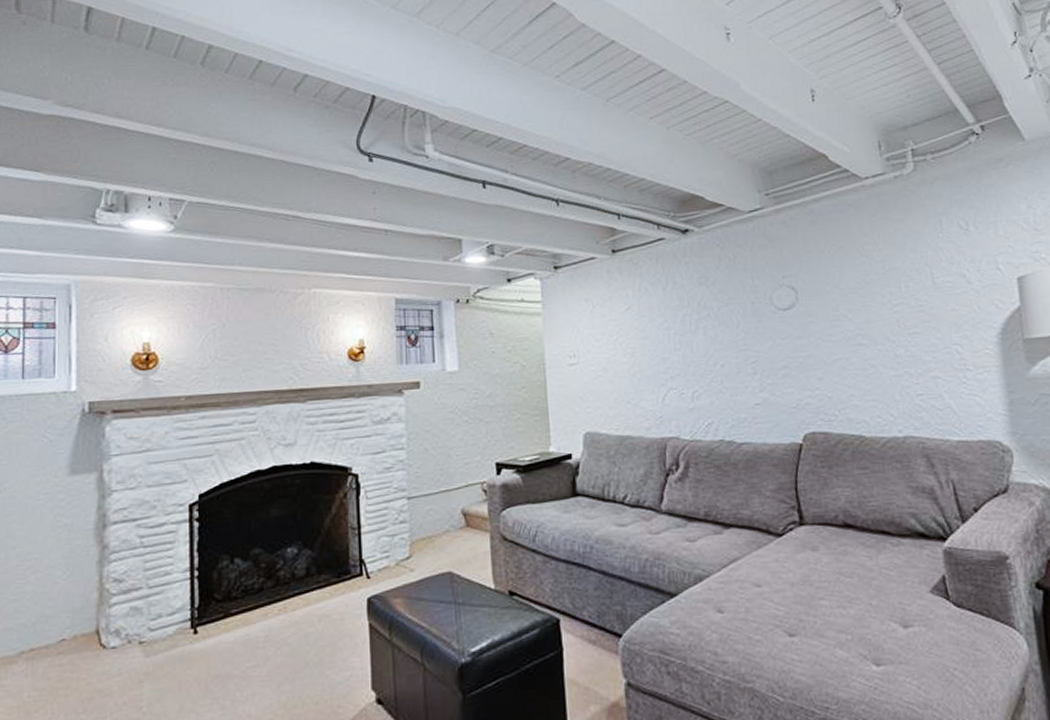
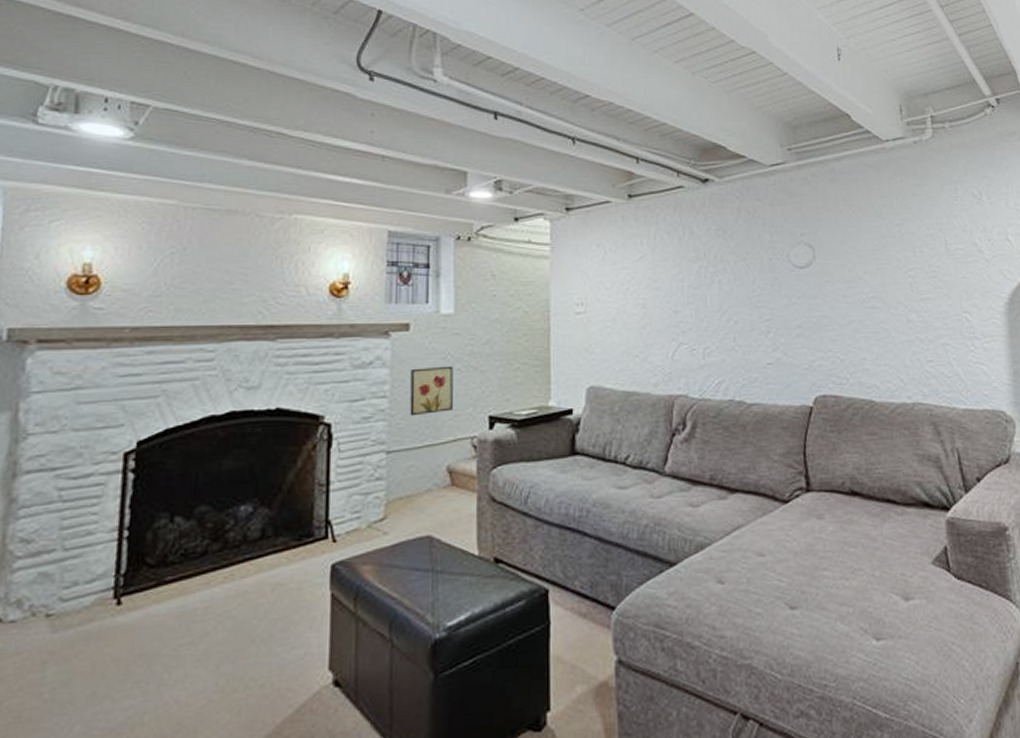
wall art: none [424,418,463,466] -> present [410,365,453,417]

